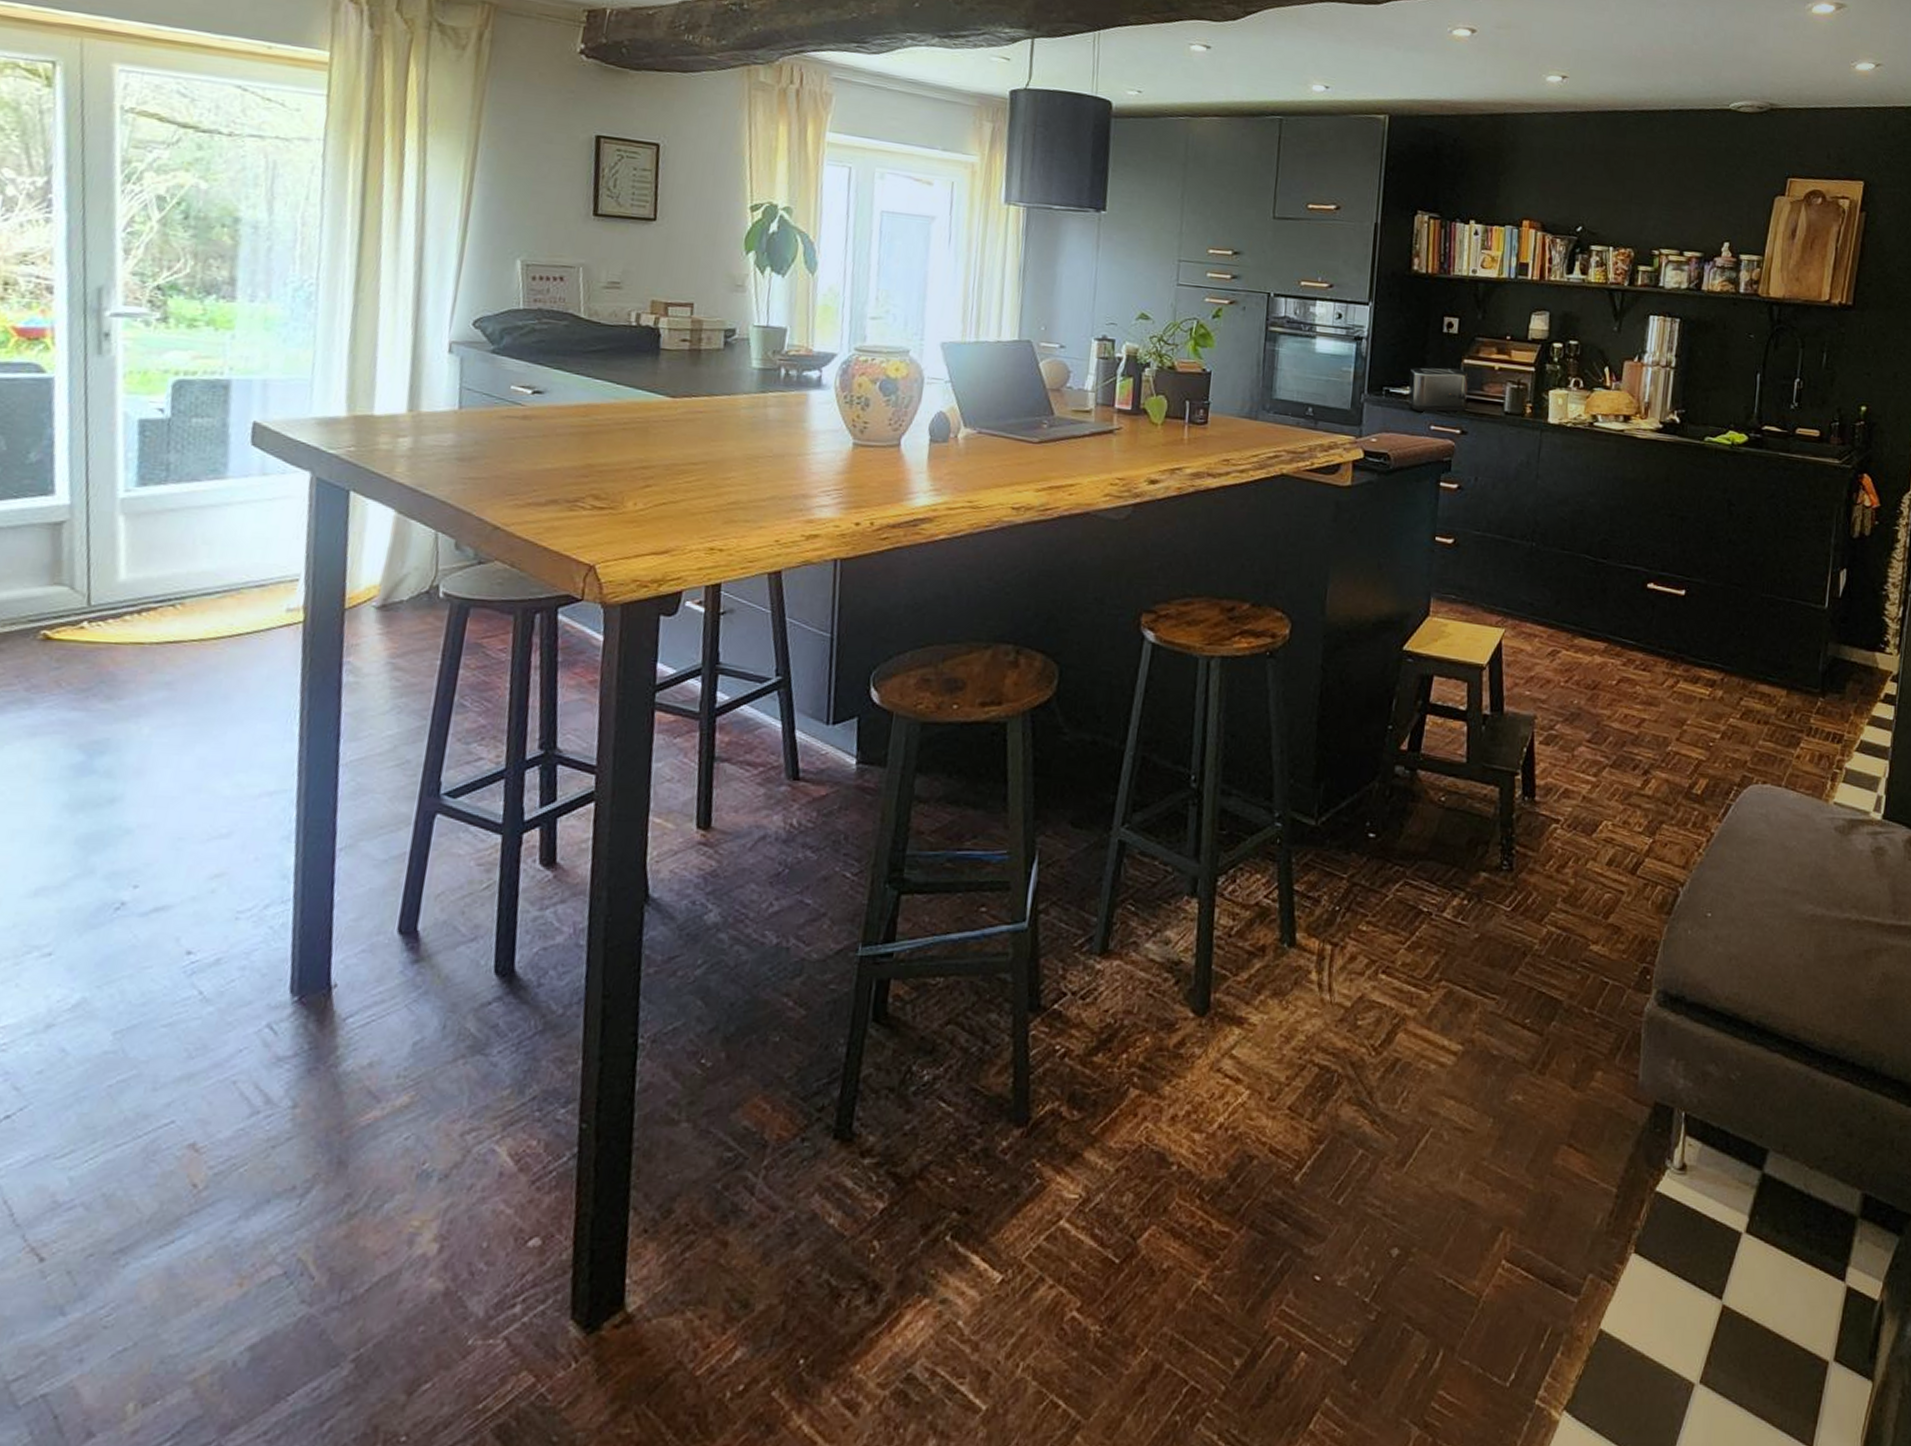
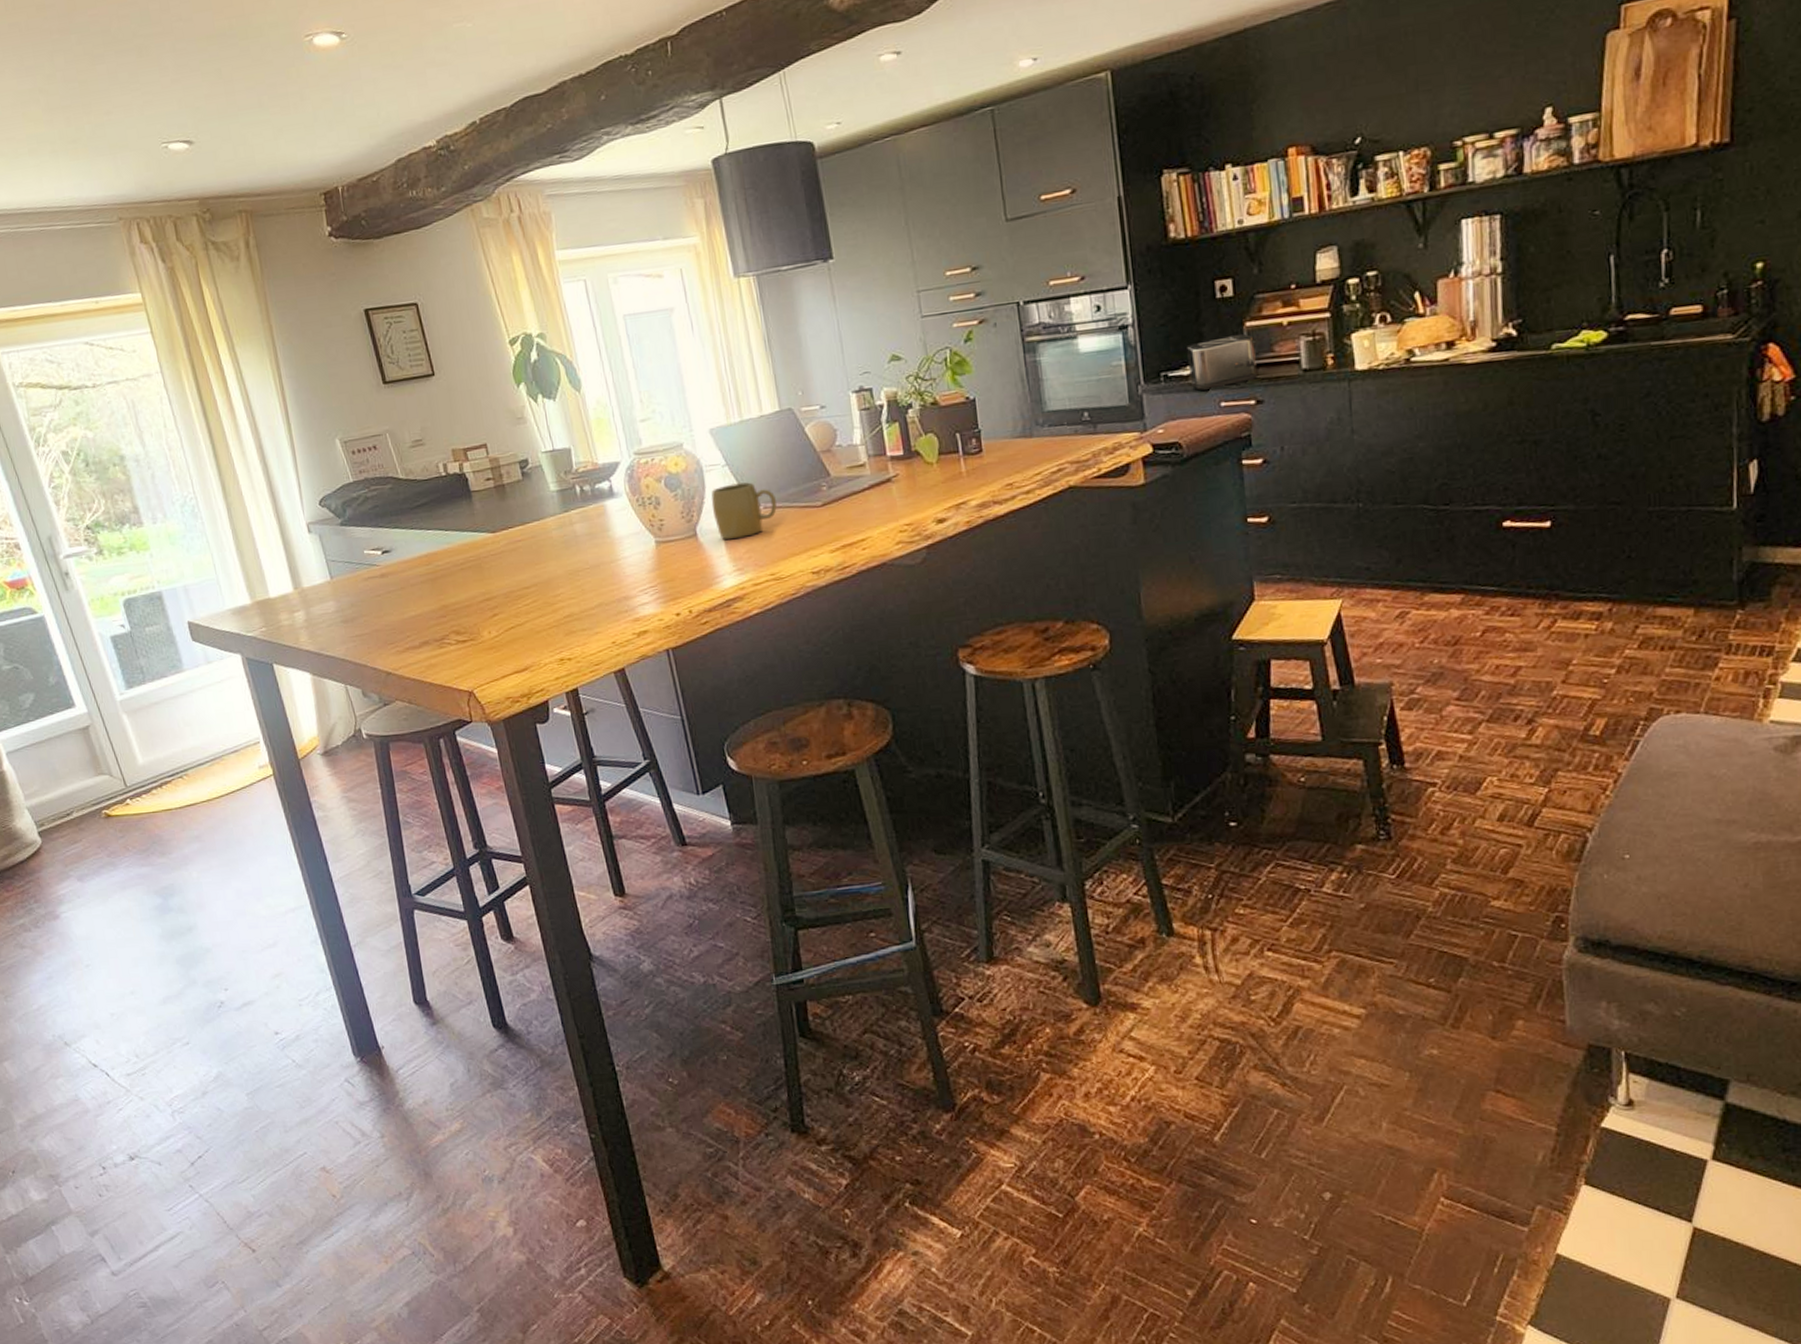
mug: none [923,401,993,458] -> present [711,482,777,539]

